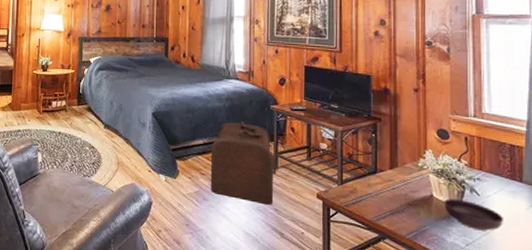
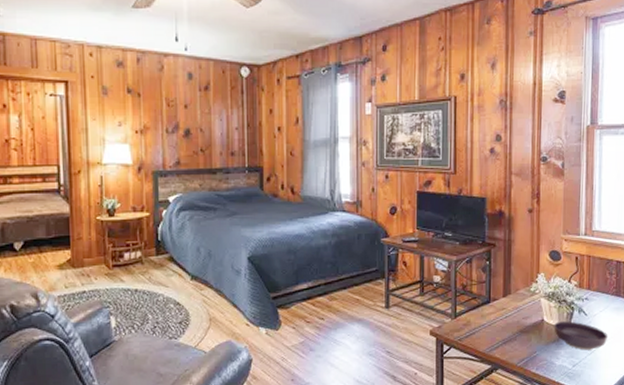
wooden chest: present [210,121,277,205] -> none [316,259,389,348]

